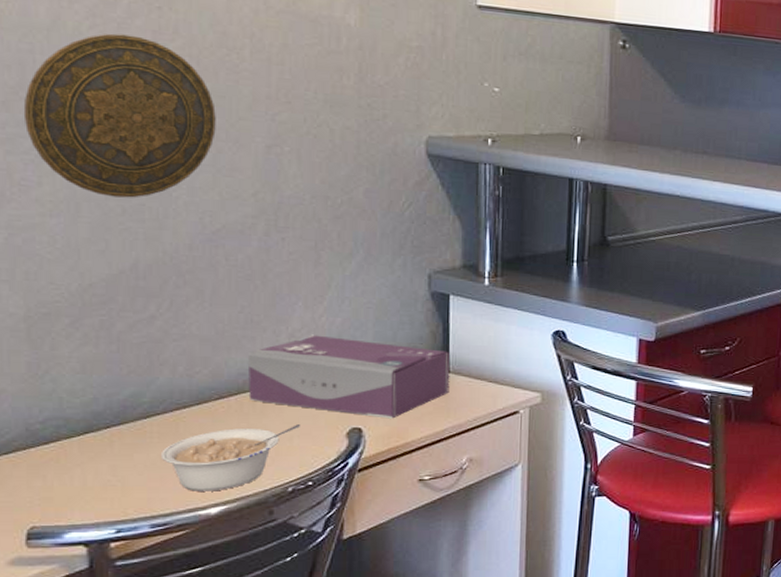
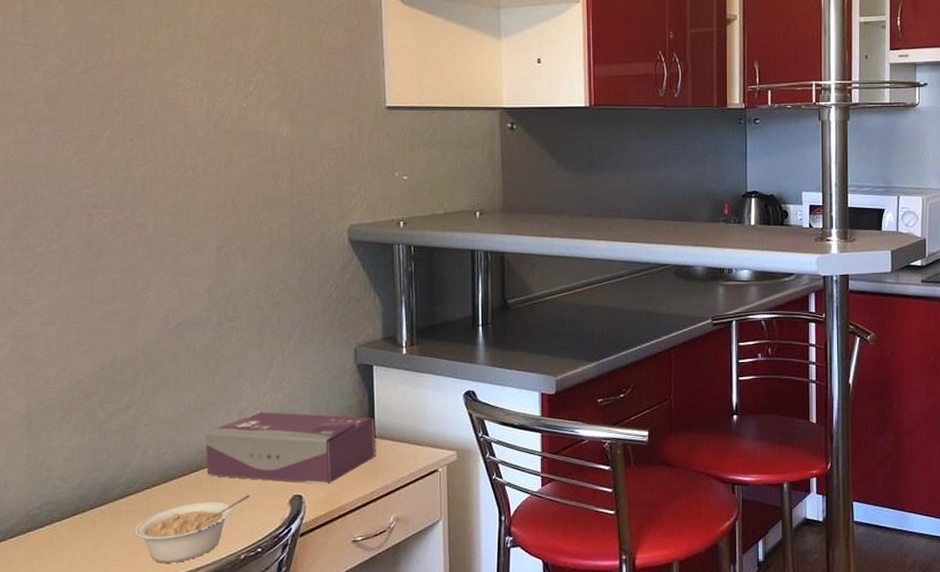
decorative plate: present [23,33,216,198] -> none [27,164,177,303]

